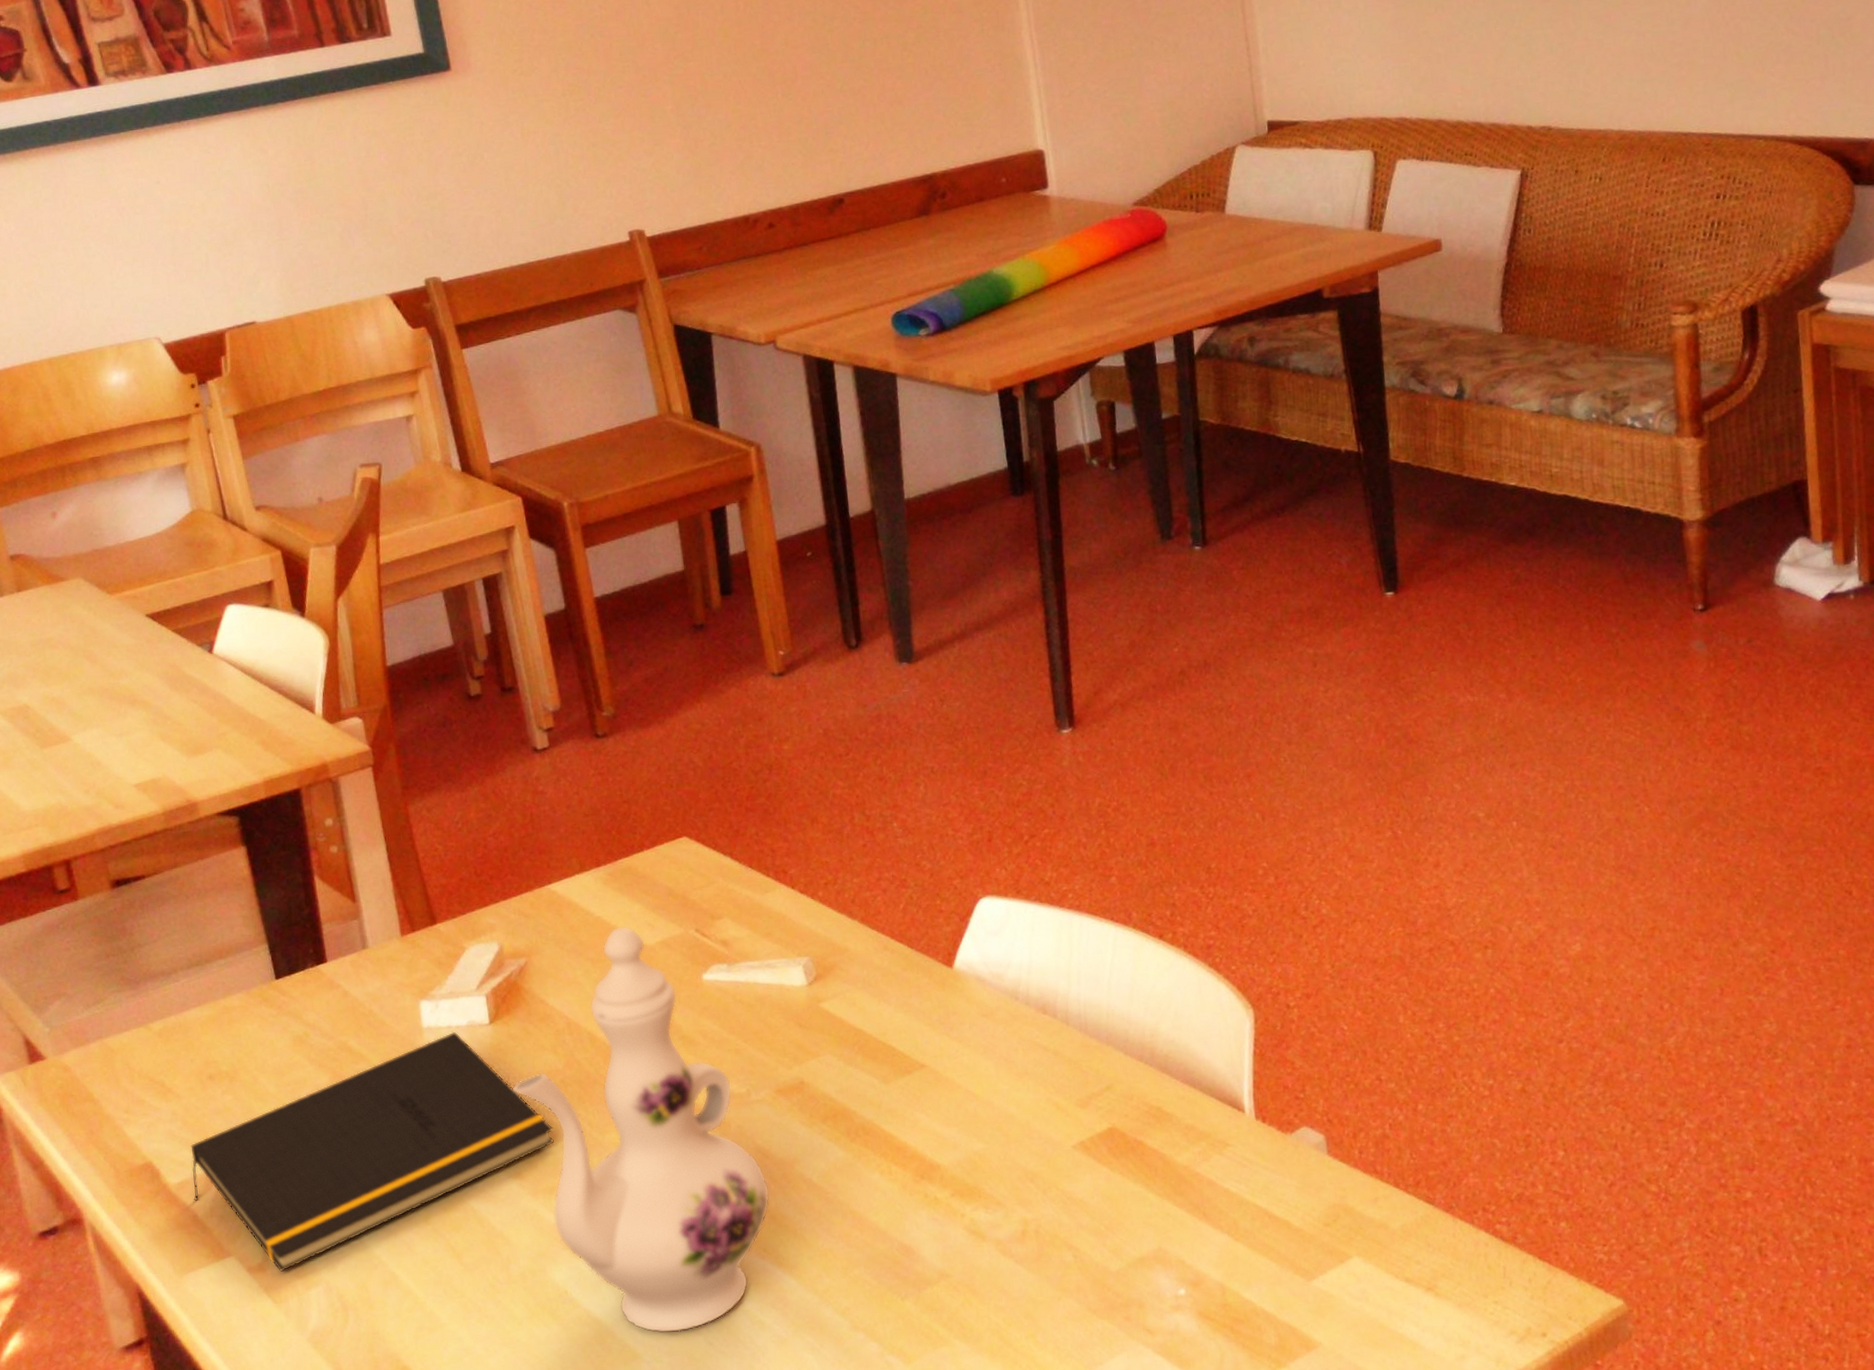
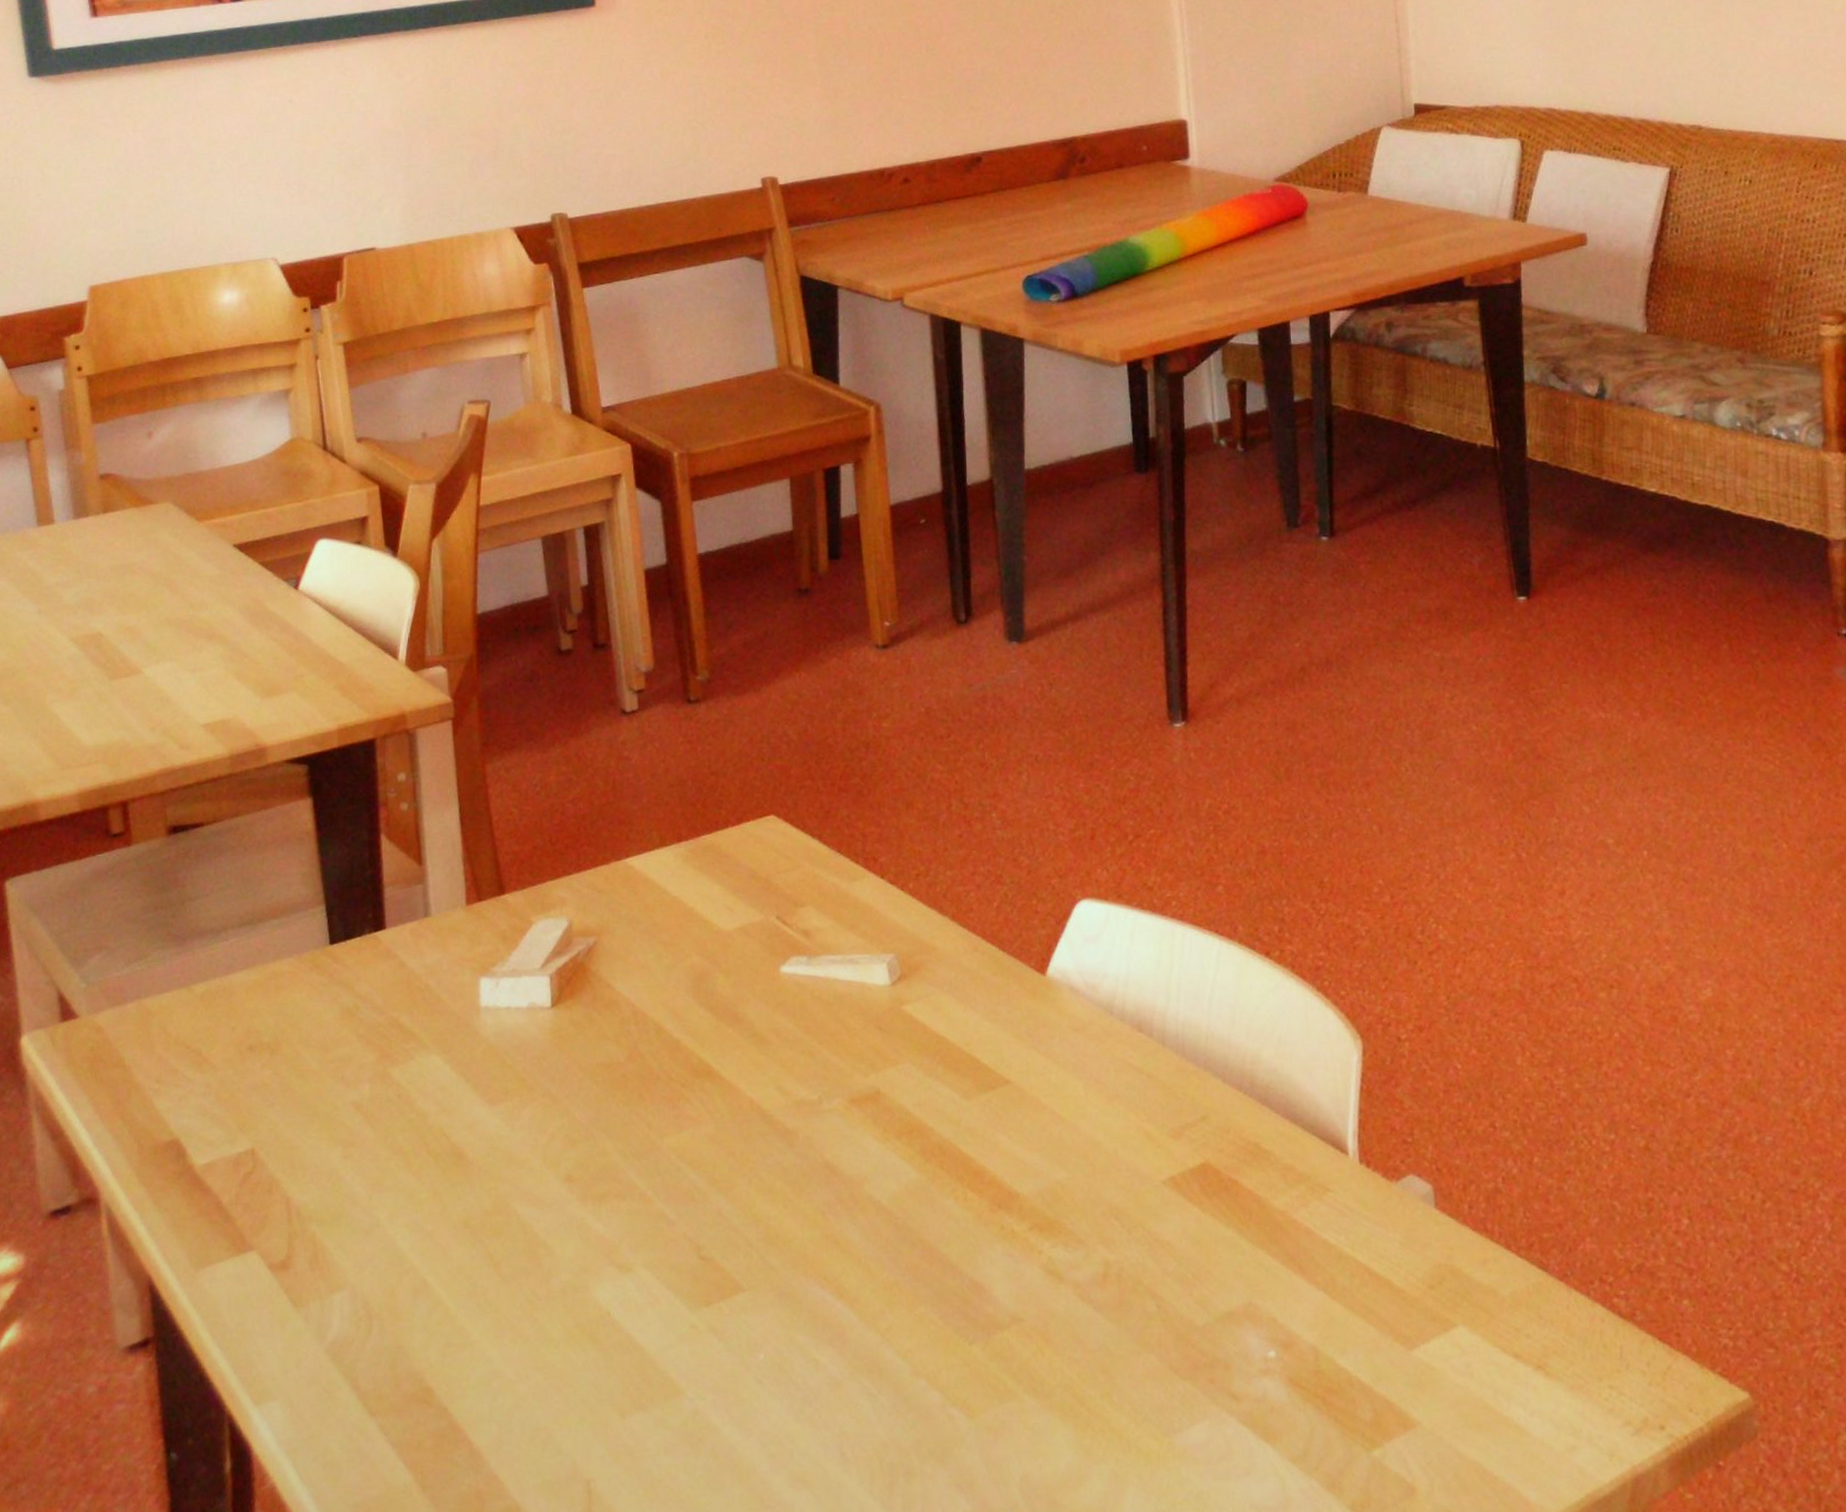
notepad: present [190,1031,554,1272] -> none [219,1013,609,1271]
ewer: present [512,925,771,1334] -> none [569,908,835,1367]

